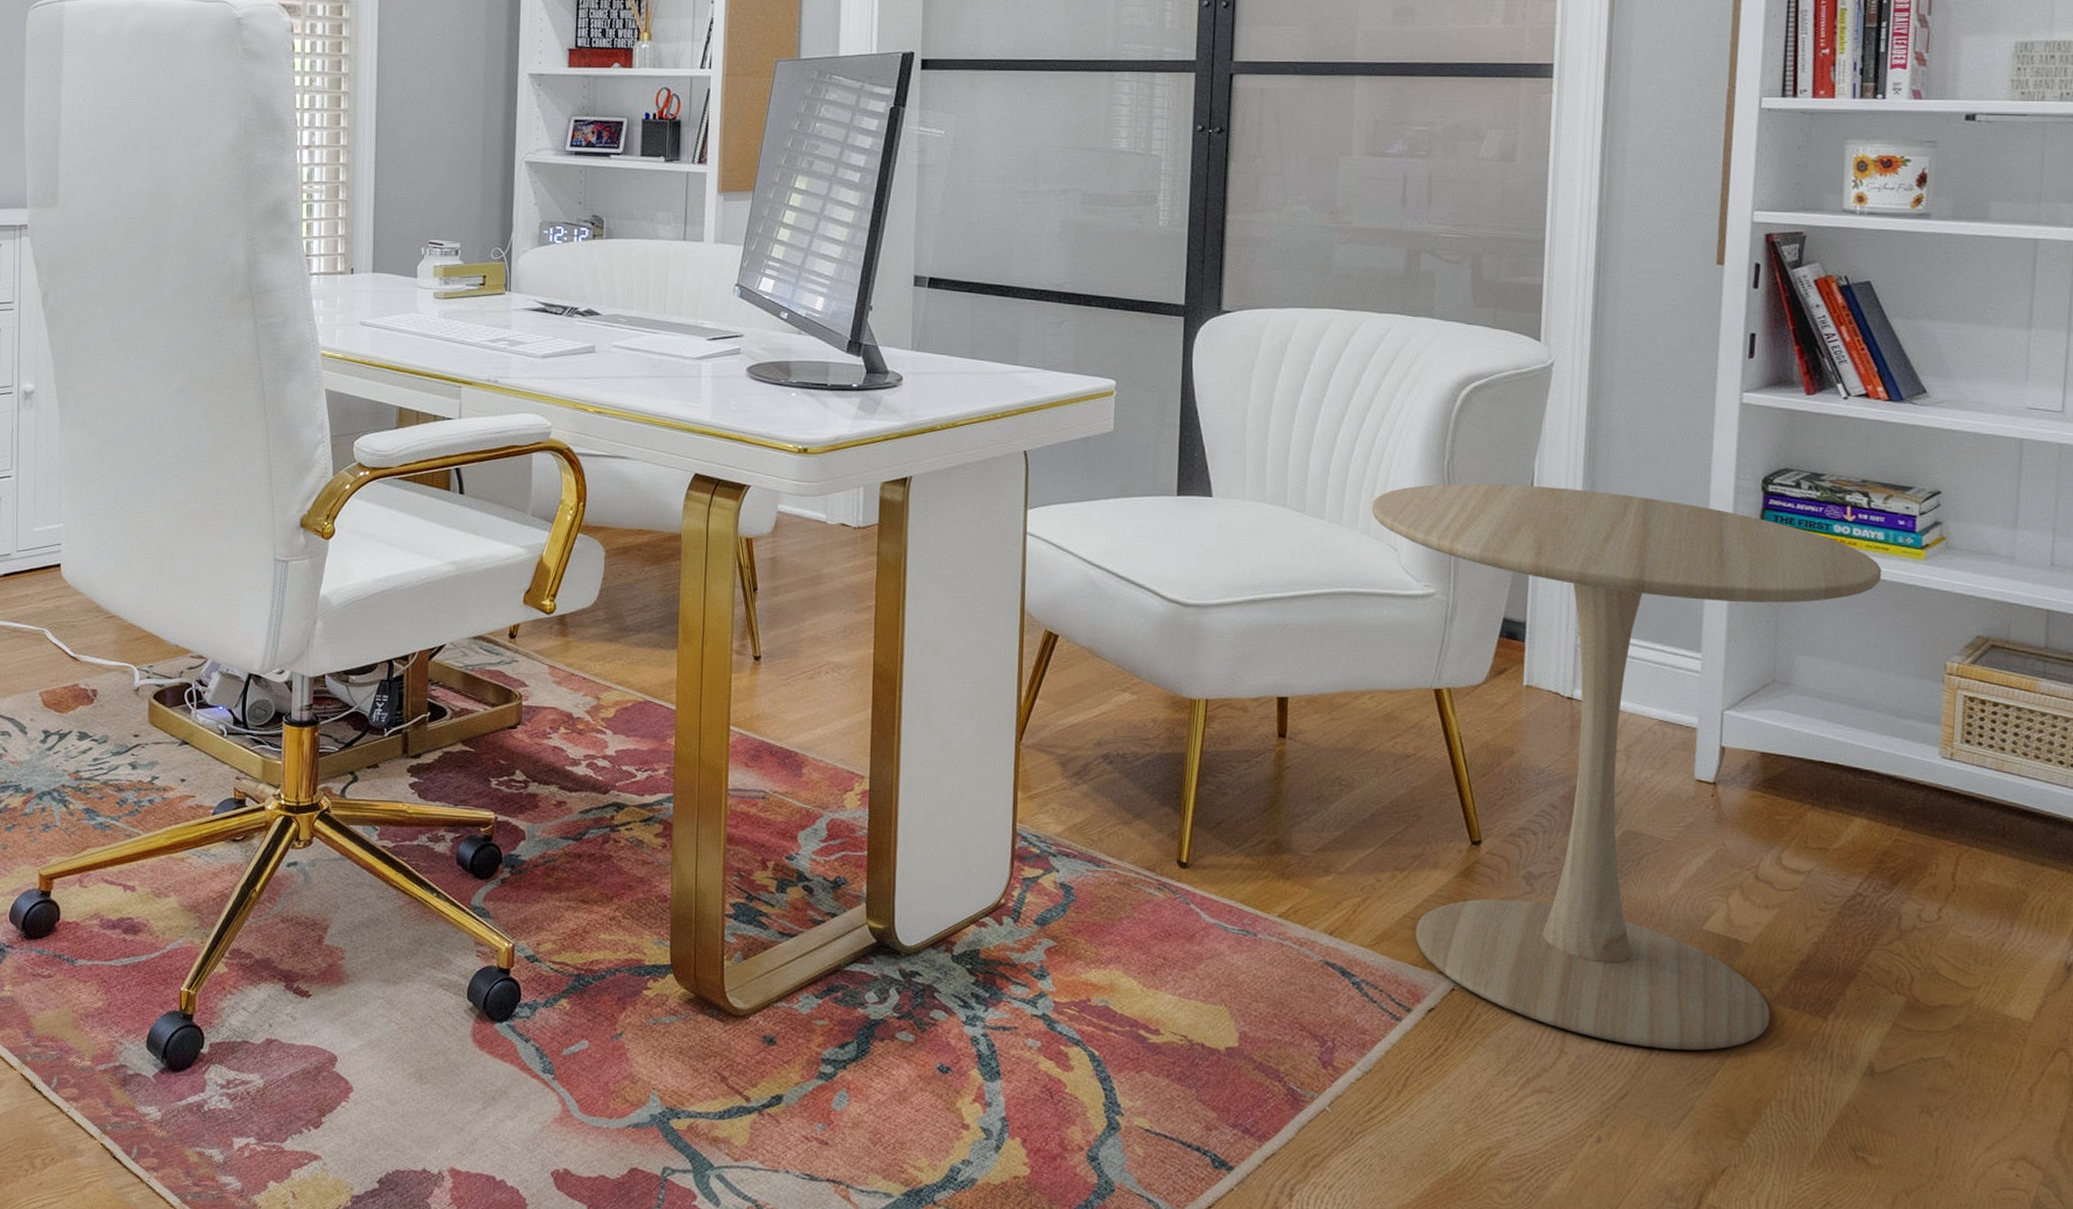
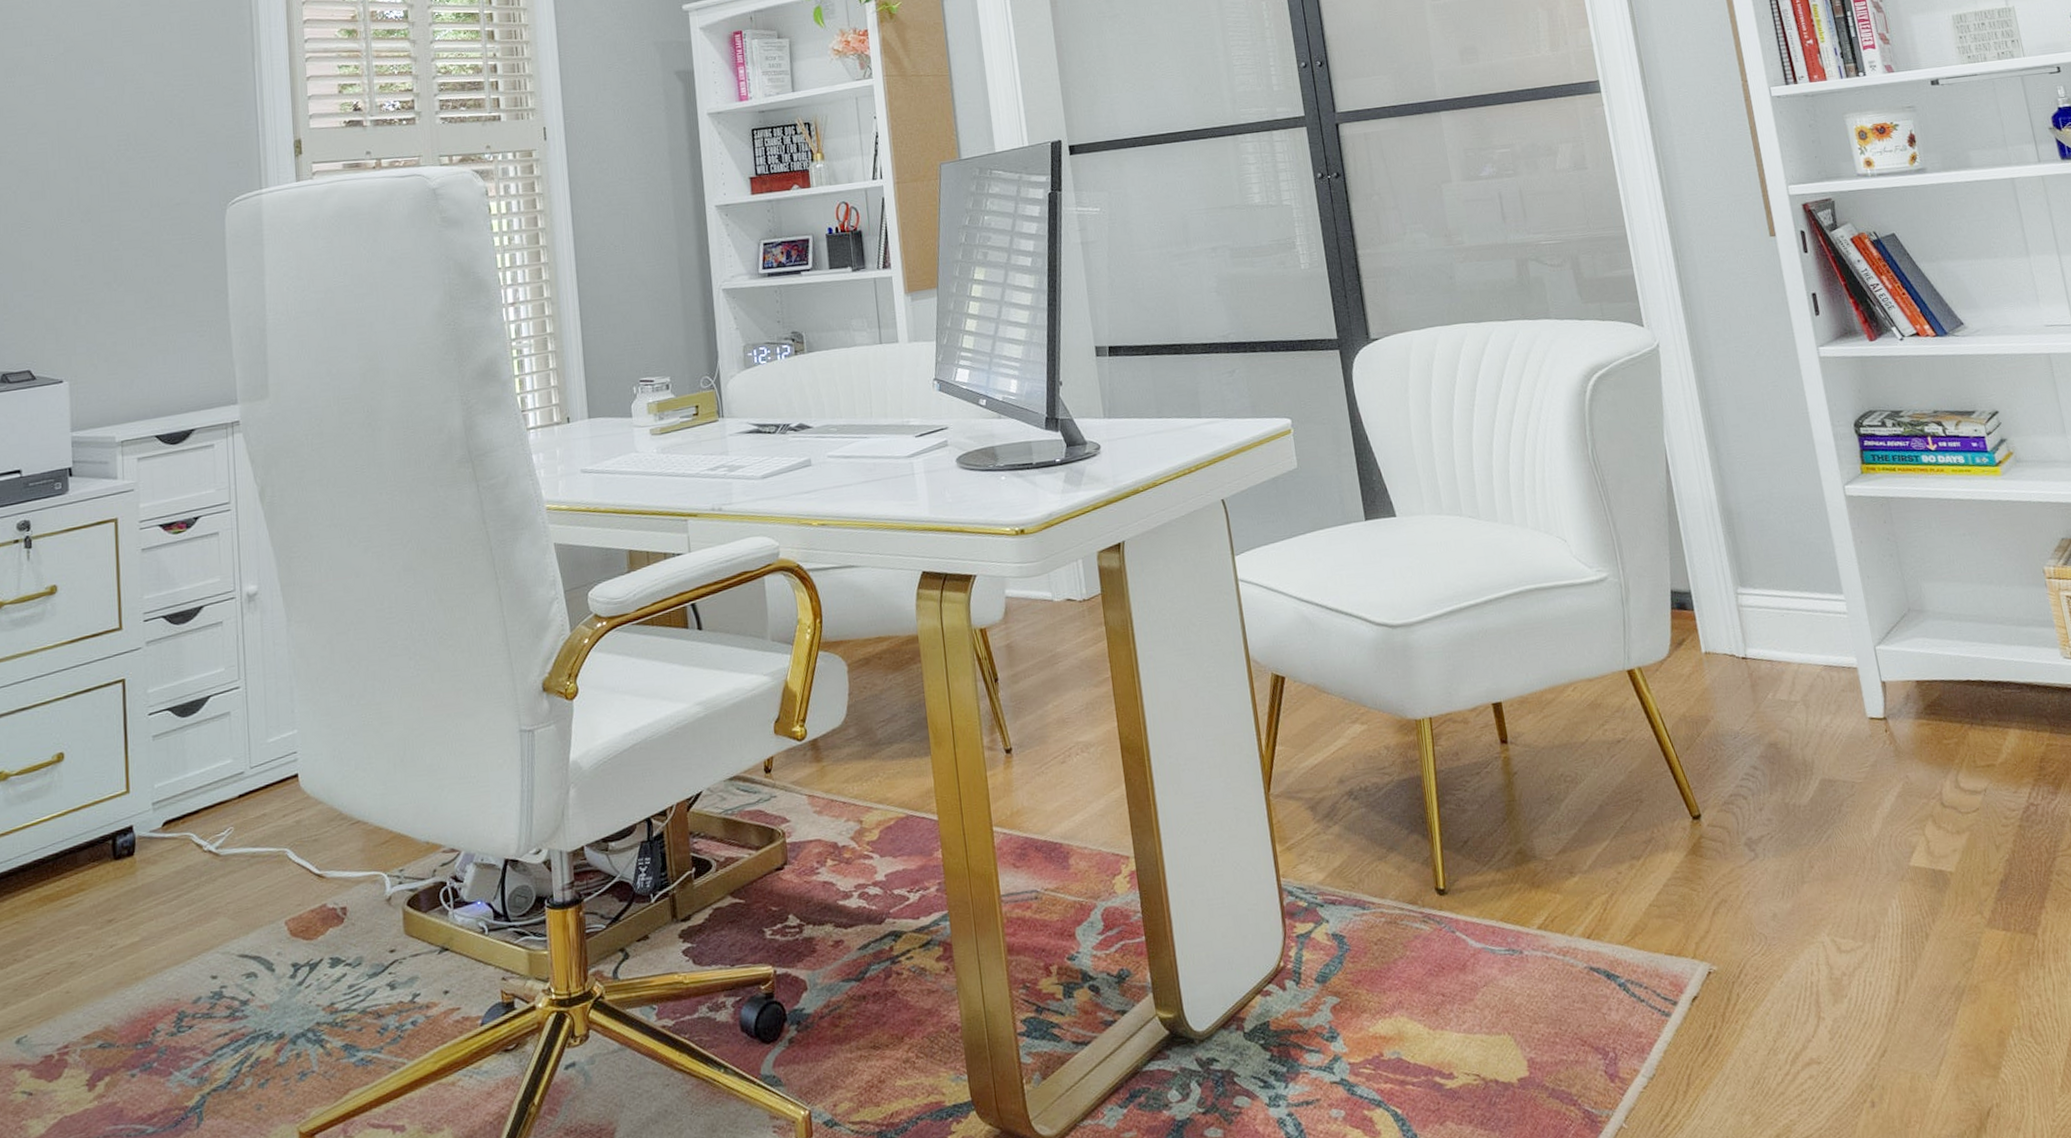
side table: present [1371,483,1882,1051] -> none [1535,455,1990,998]

